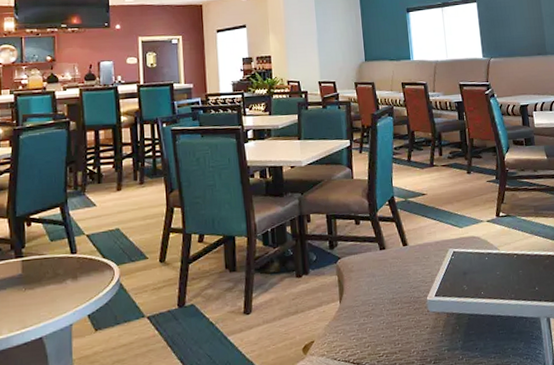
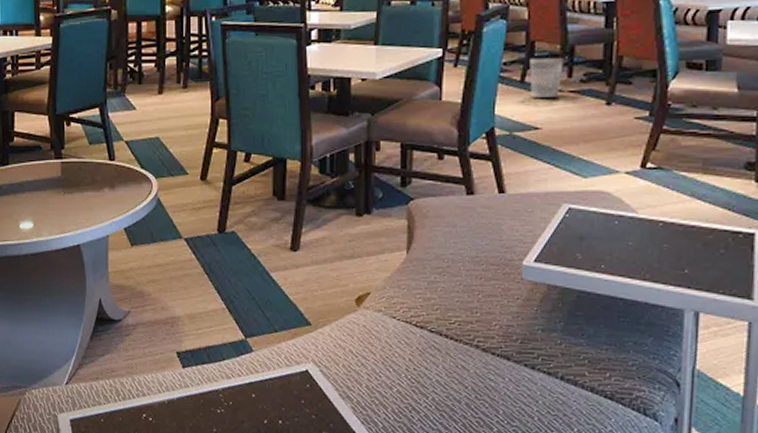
wastebasket: none [412,142,436,172] -> present [529,58,564,98]

